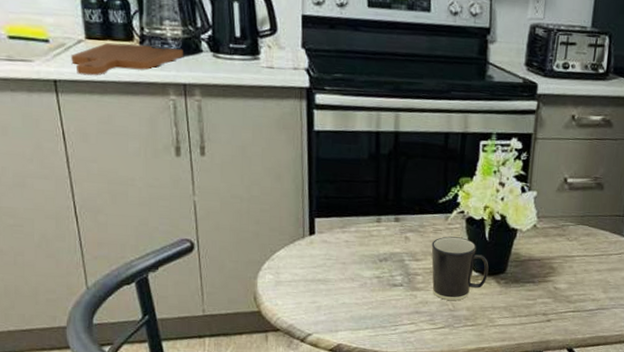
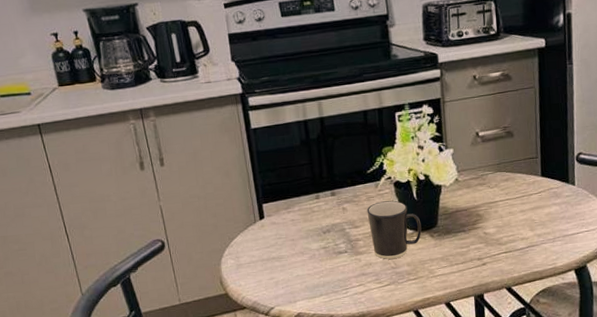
cutting board: present [71,42,184,76] -> none [49,81,138,117]

